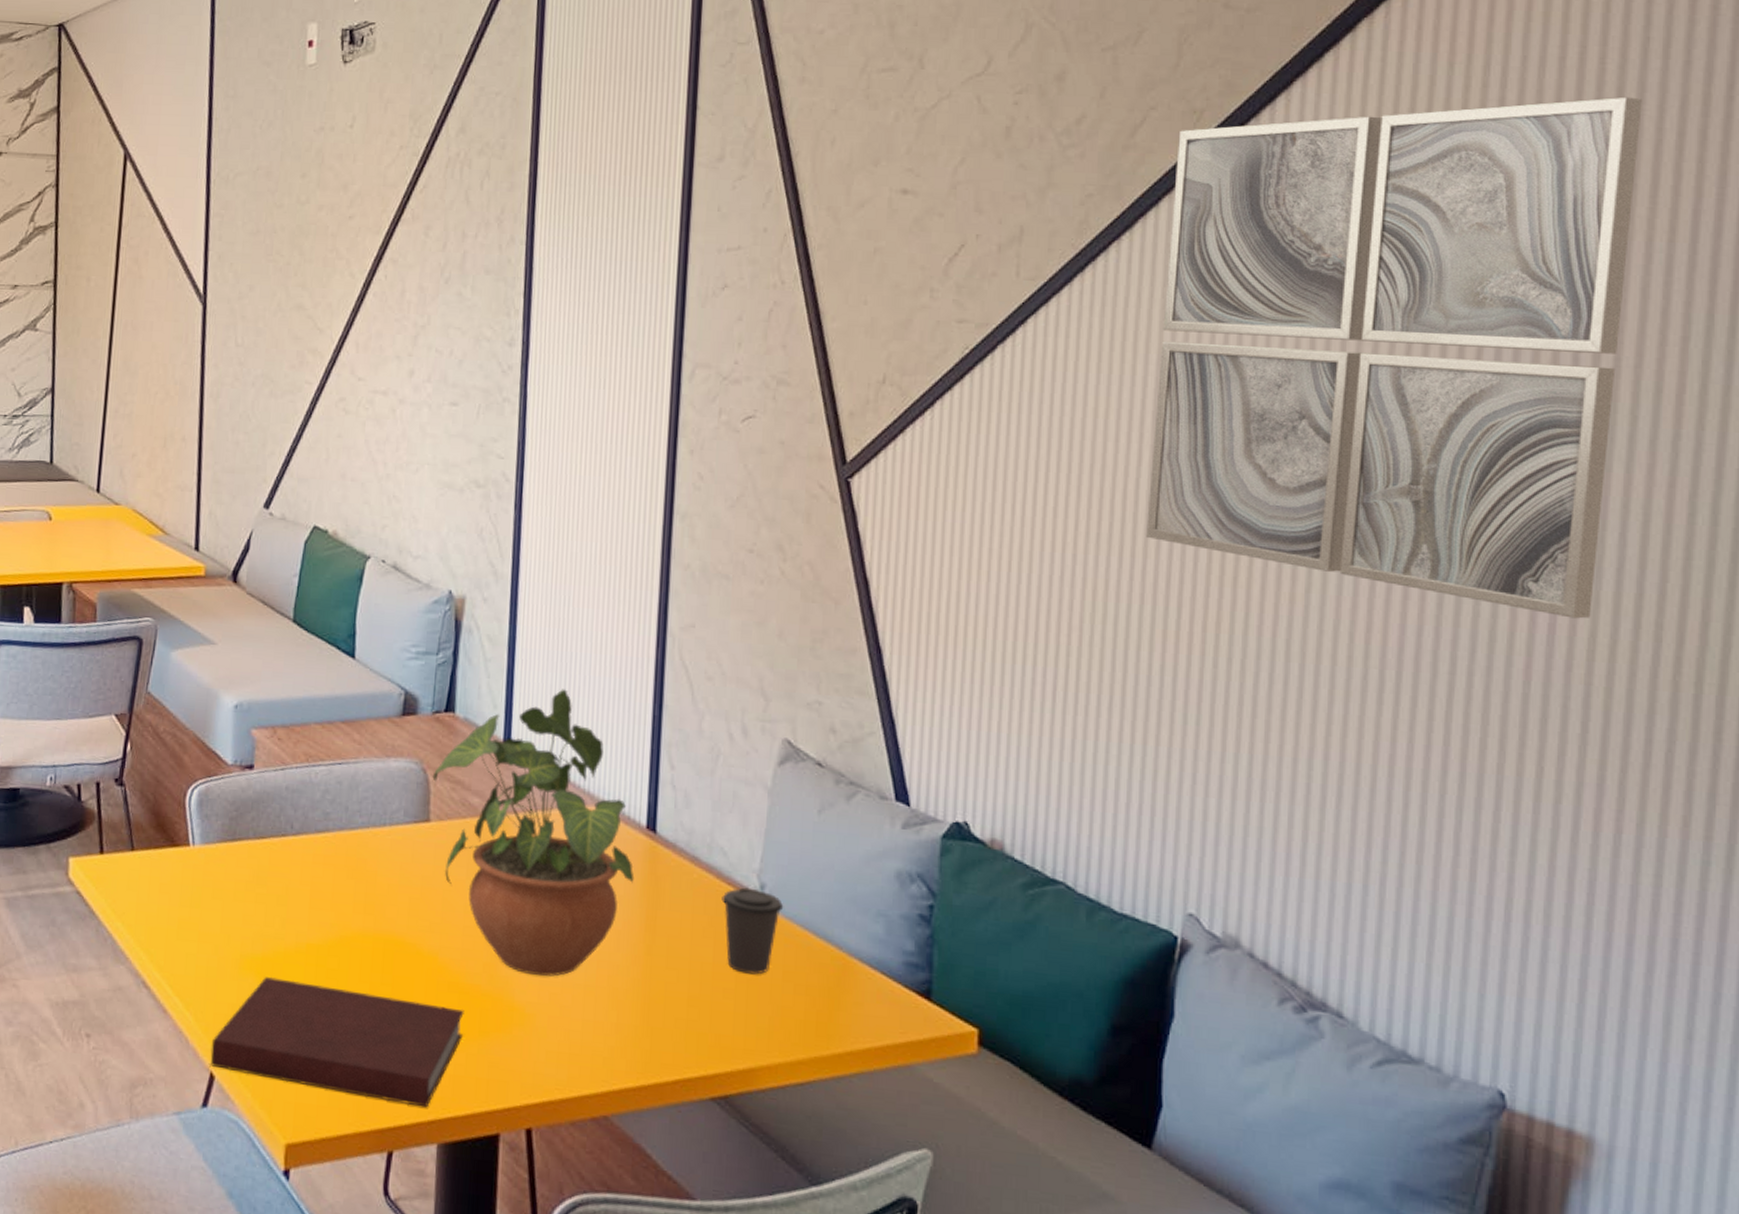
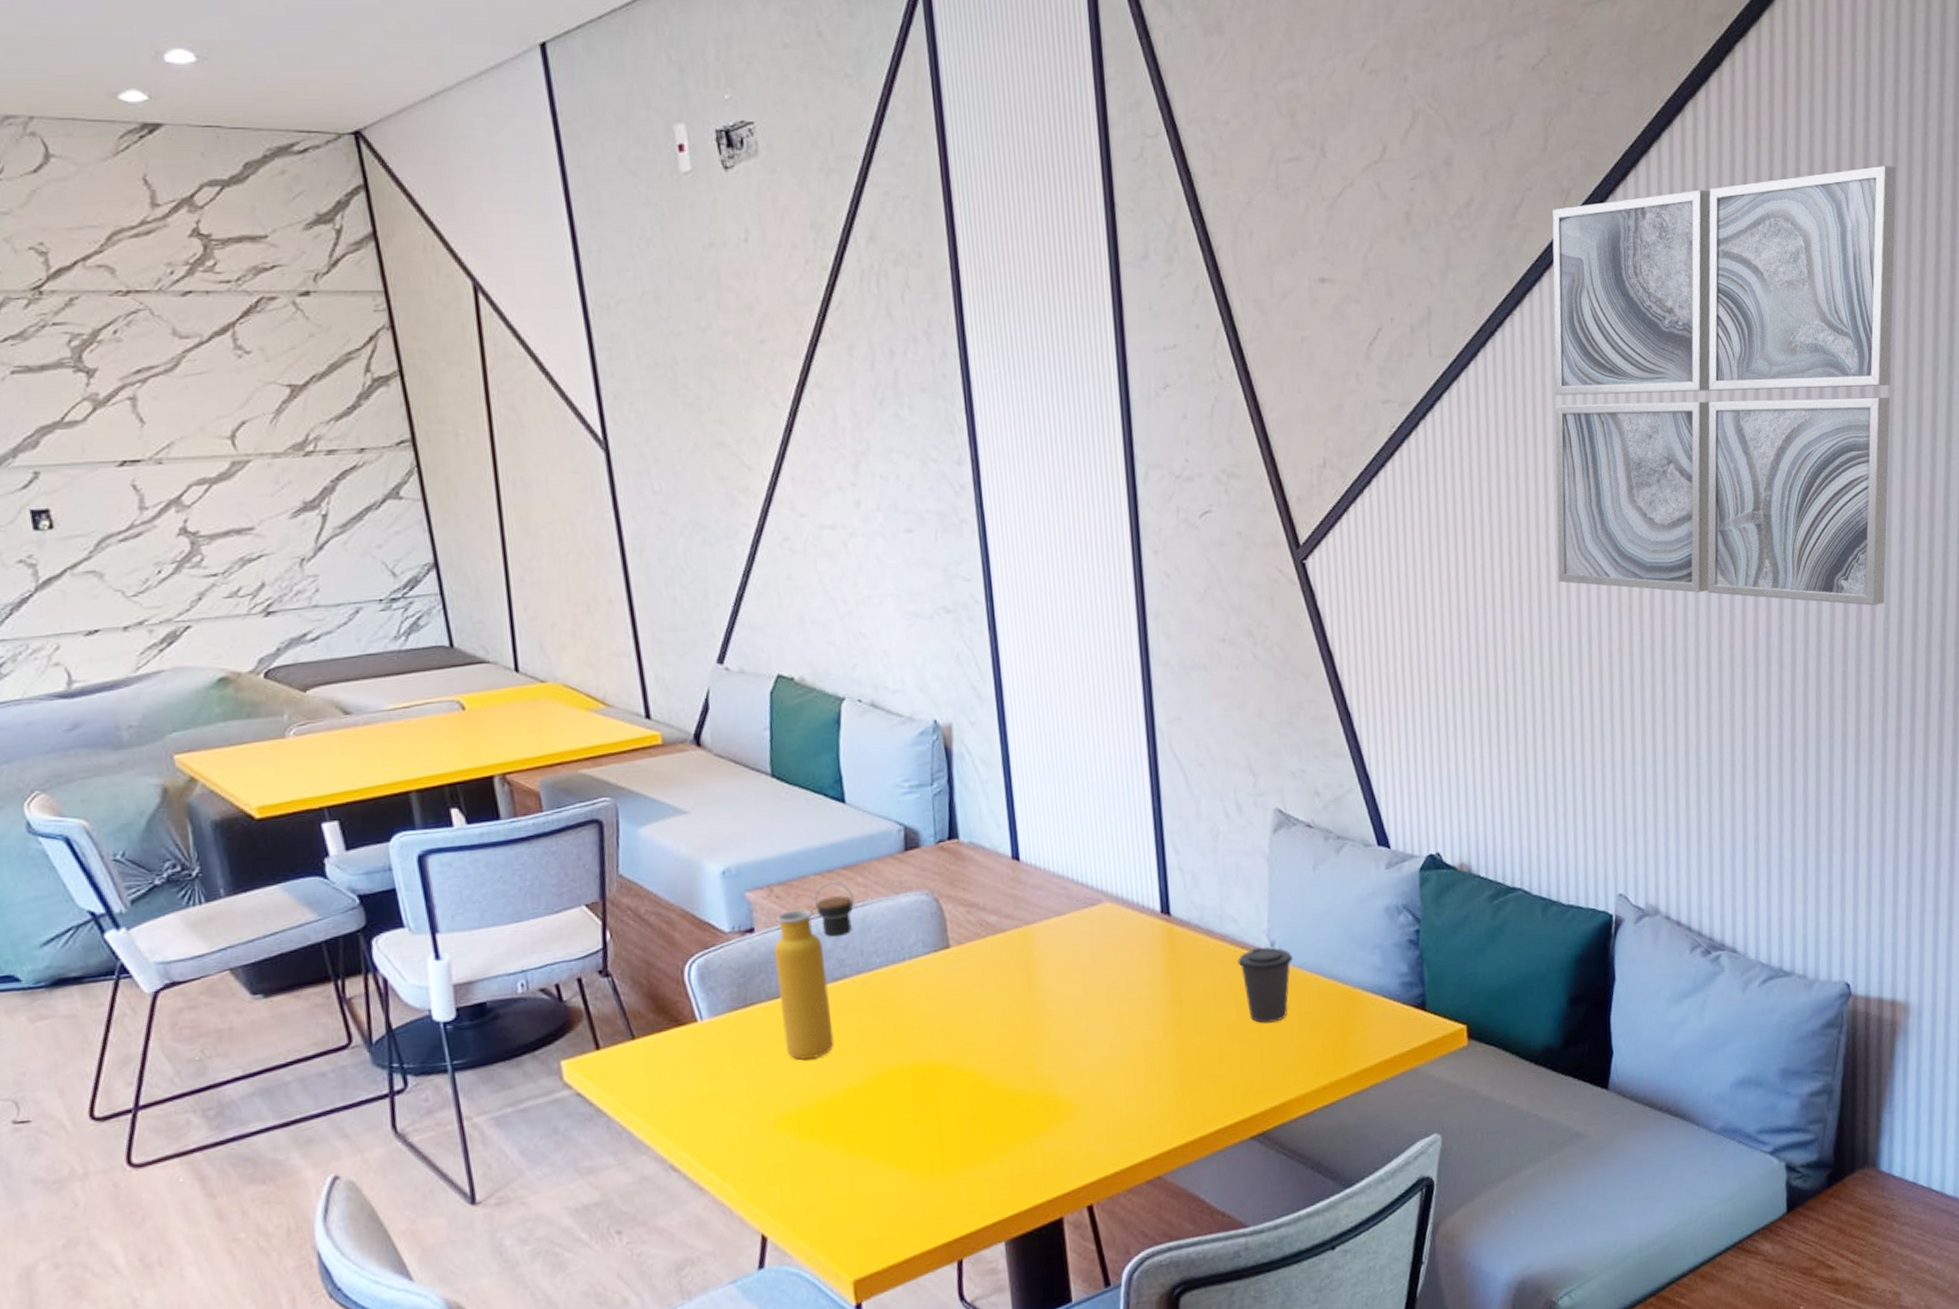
notebook: present [210,976,464,1108] -> none [757,1115,1014,1229]
water bottle: none [262,733,348,906] -> present [773,881,854,1060]
potted plant: present [432,689,635,977] -> none [945,798,1156,1069]

